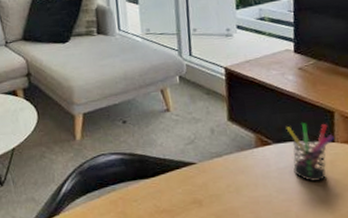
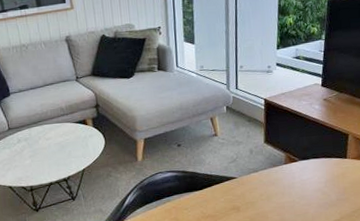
pen holder: present [286,123,335,181] -> none [310,144,348,190]

